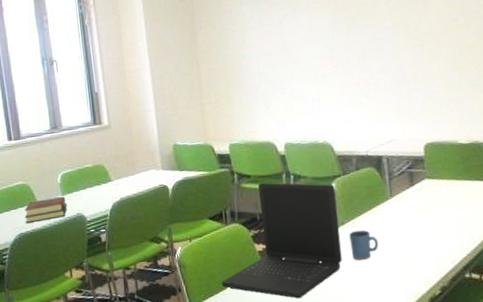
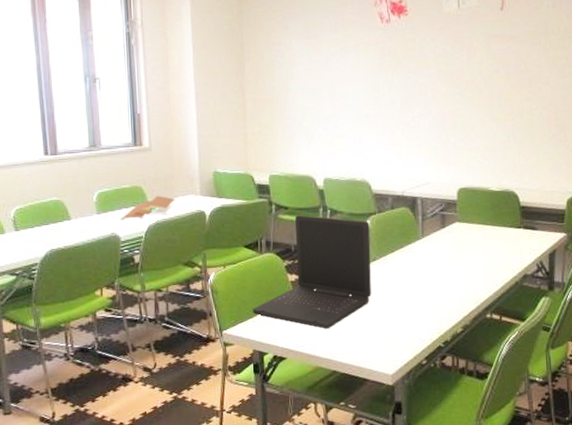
books: present [24,196,68,223] -> none [57,215,102,239]
papers: none [85,172,137,199] -> present [121,195,175,220]
mug: present [349,230,379,260] -> none [380,267,408,296]

